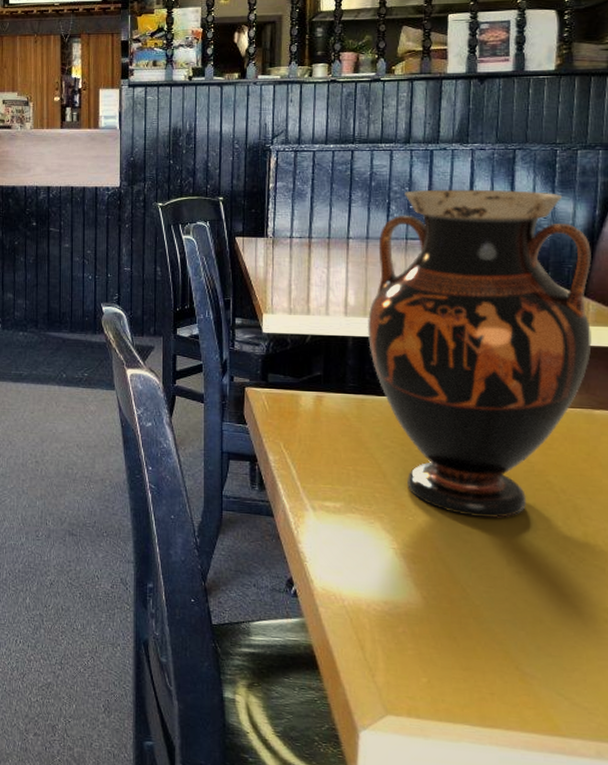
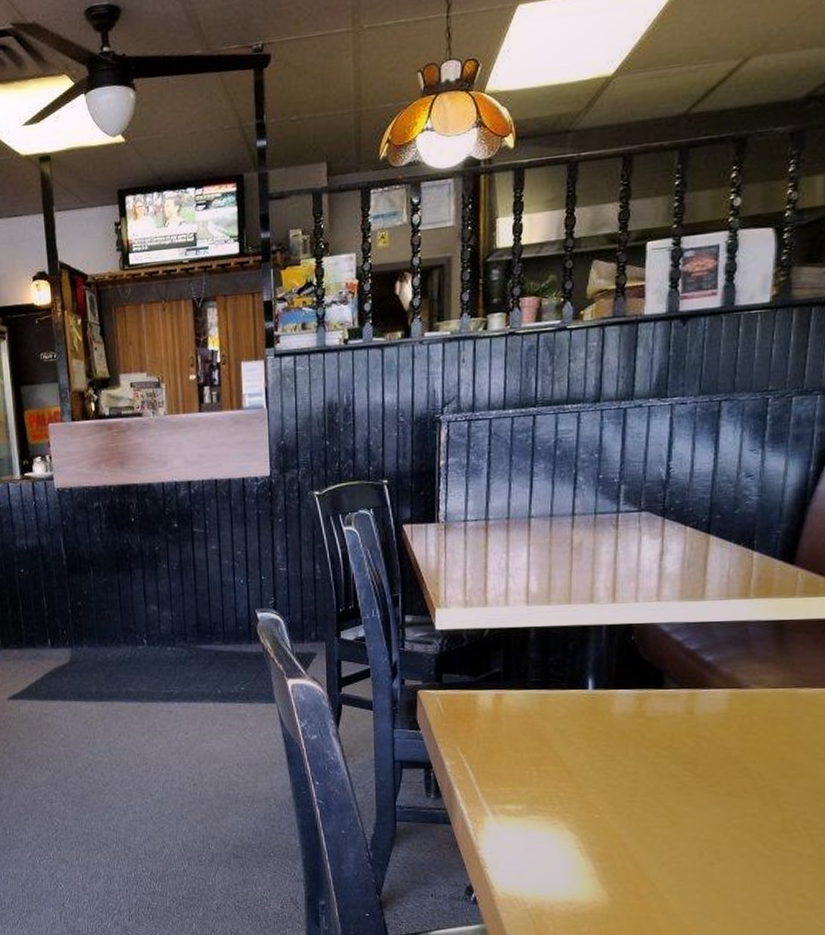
vase: present [367,189,592,518] -> none [551,449,803,810]

